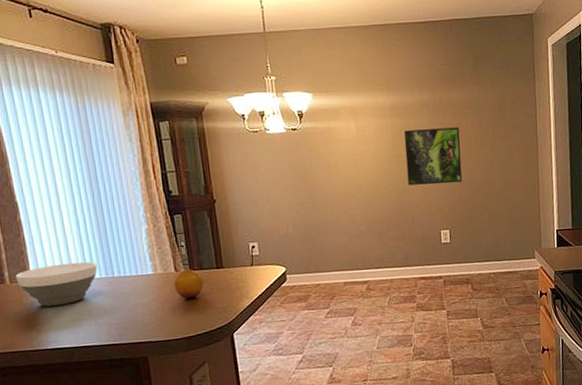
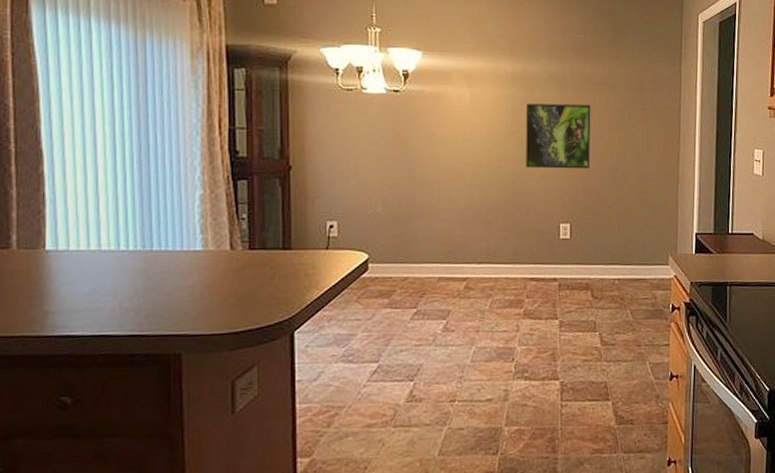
bowl: present [15,261,98,307] -> none [25,228,133,281]
fruit: present [173,268,204,300] -> none [227,247,265,286]

